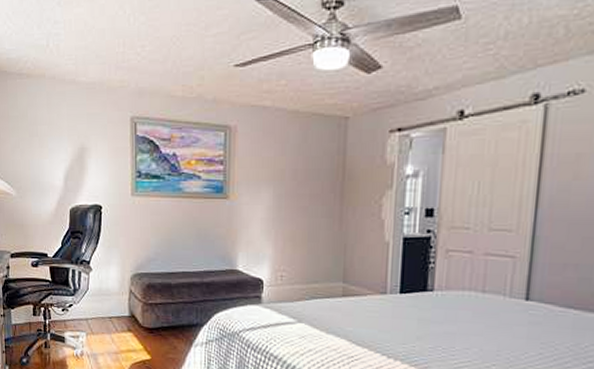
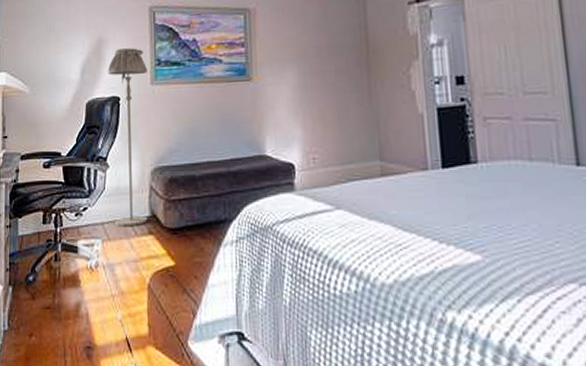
floor lamp: none [90,158,129,324] -> present [107,48,148,227]

